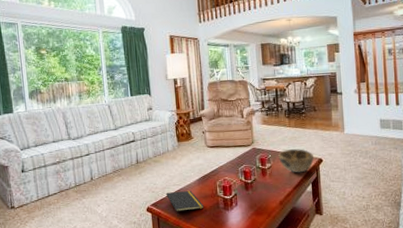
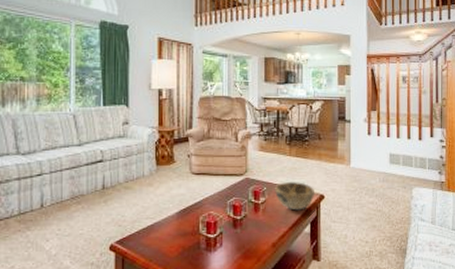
notepad: present [165,190,204,218] -> none [135,225,182,260]

